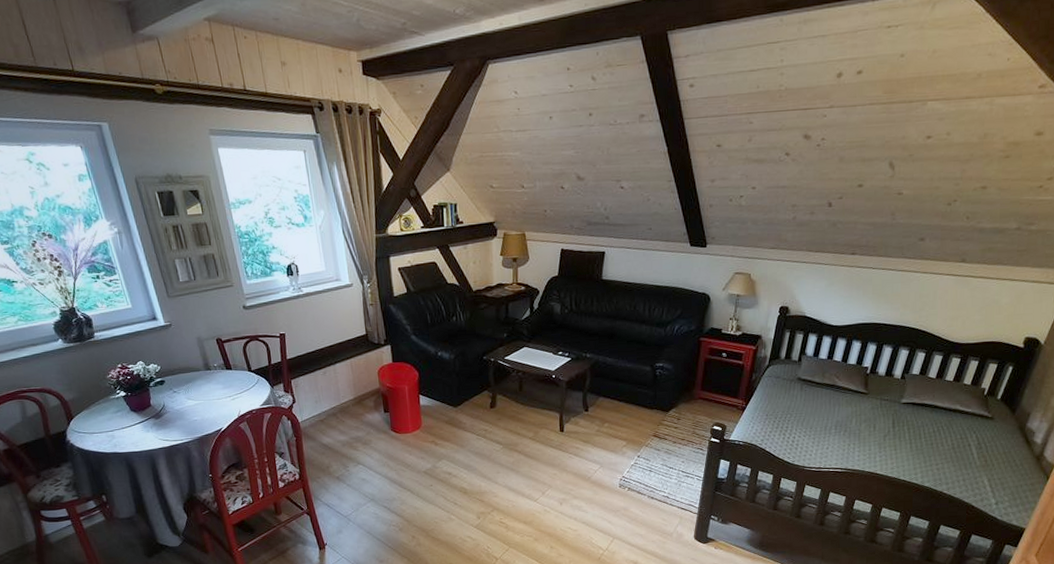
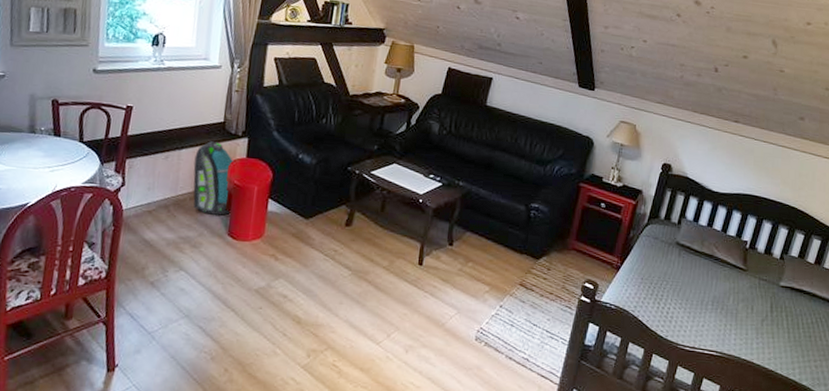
backpack: none [348,352,388,416] -> present [193,140,236,216]

